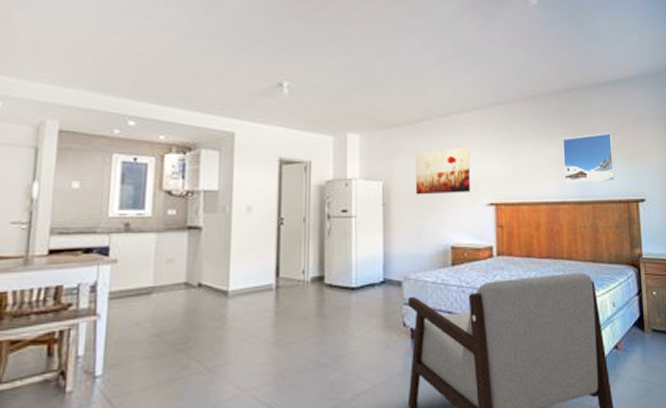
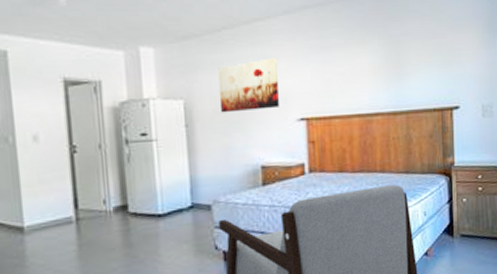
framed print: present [562,133,615,183] -> none [376,36,430,93]

